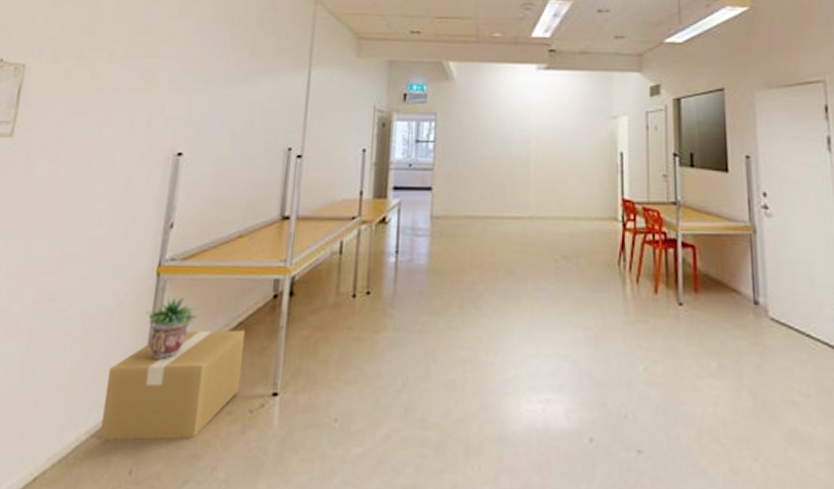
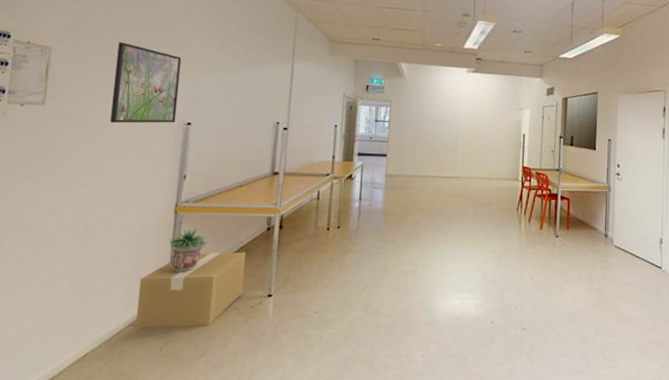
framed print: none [86,54,175,157] -> present [110,42,182,123]

